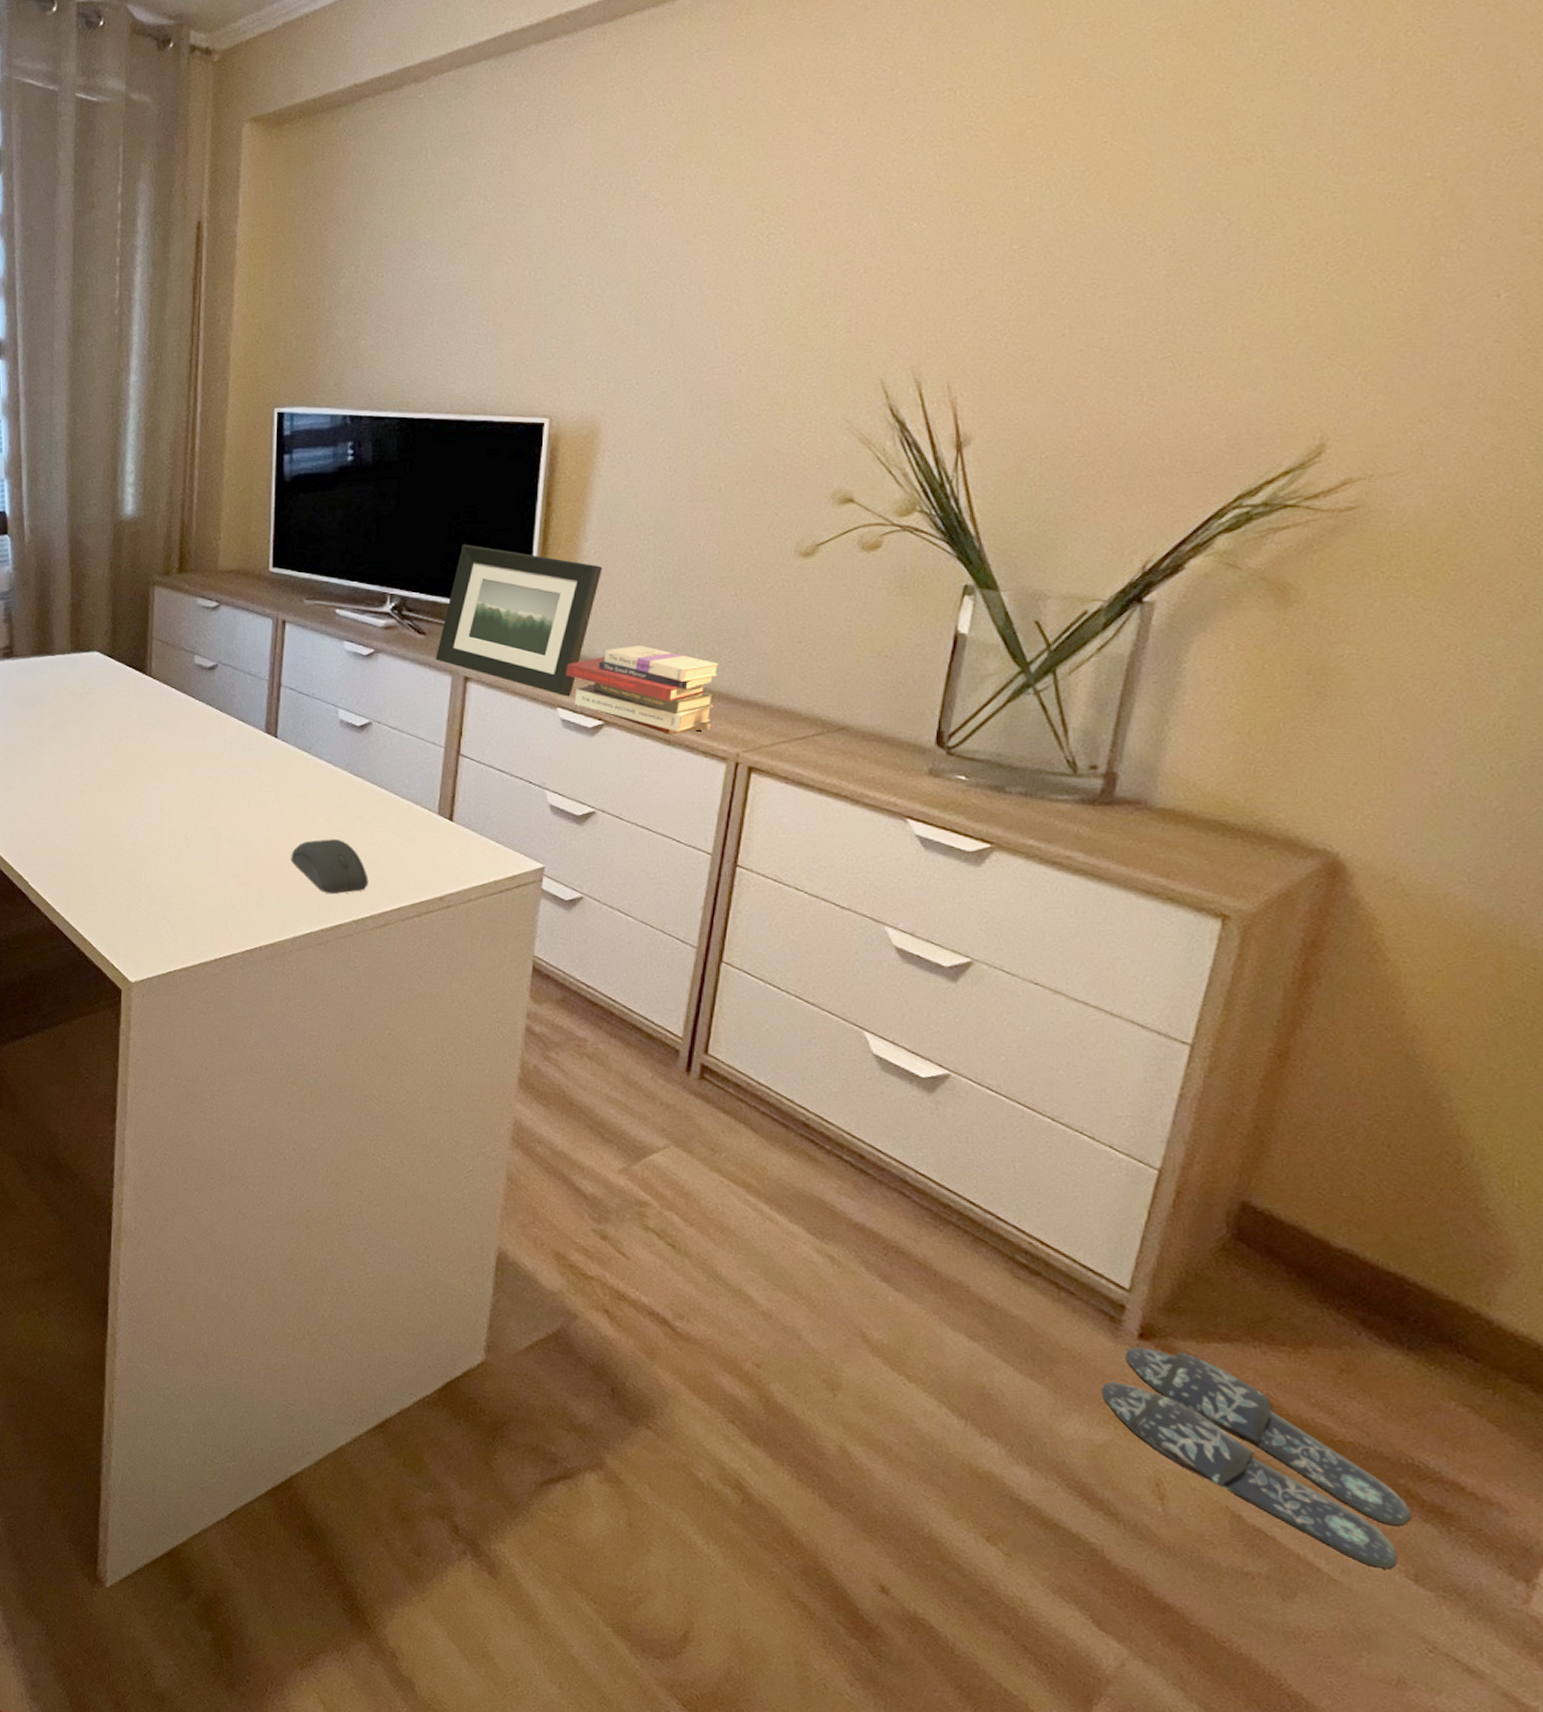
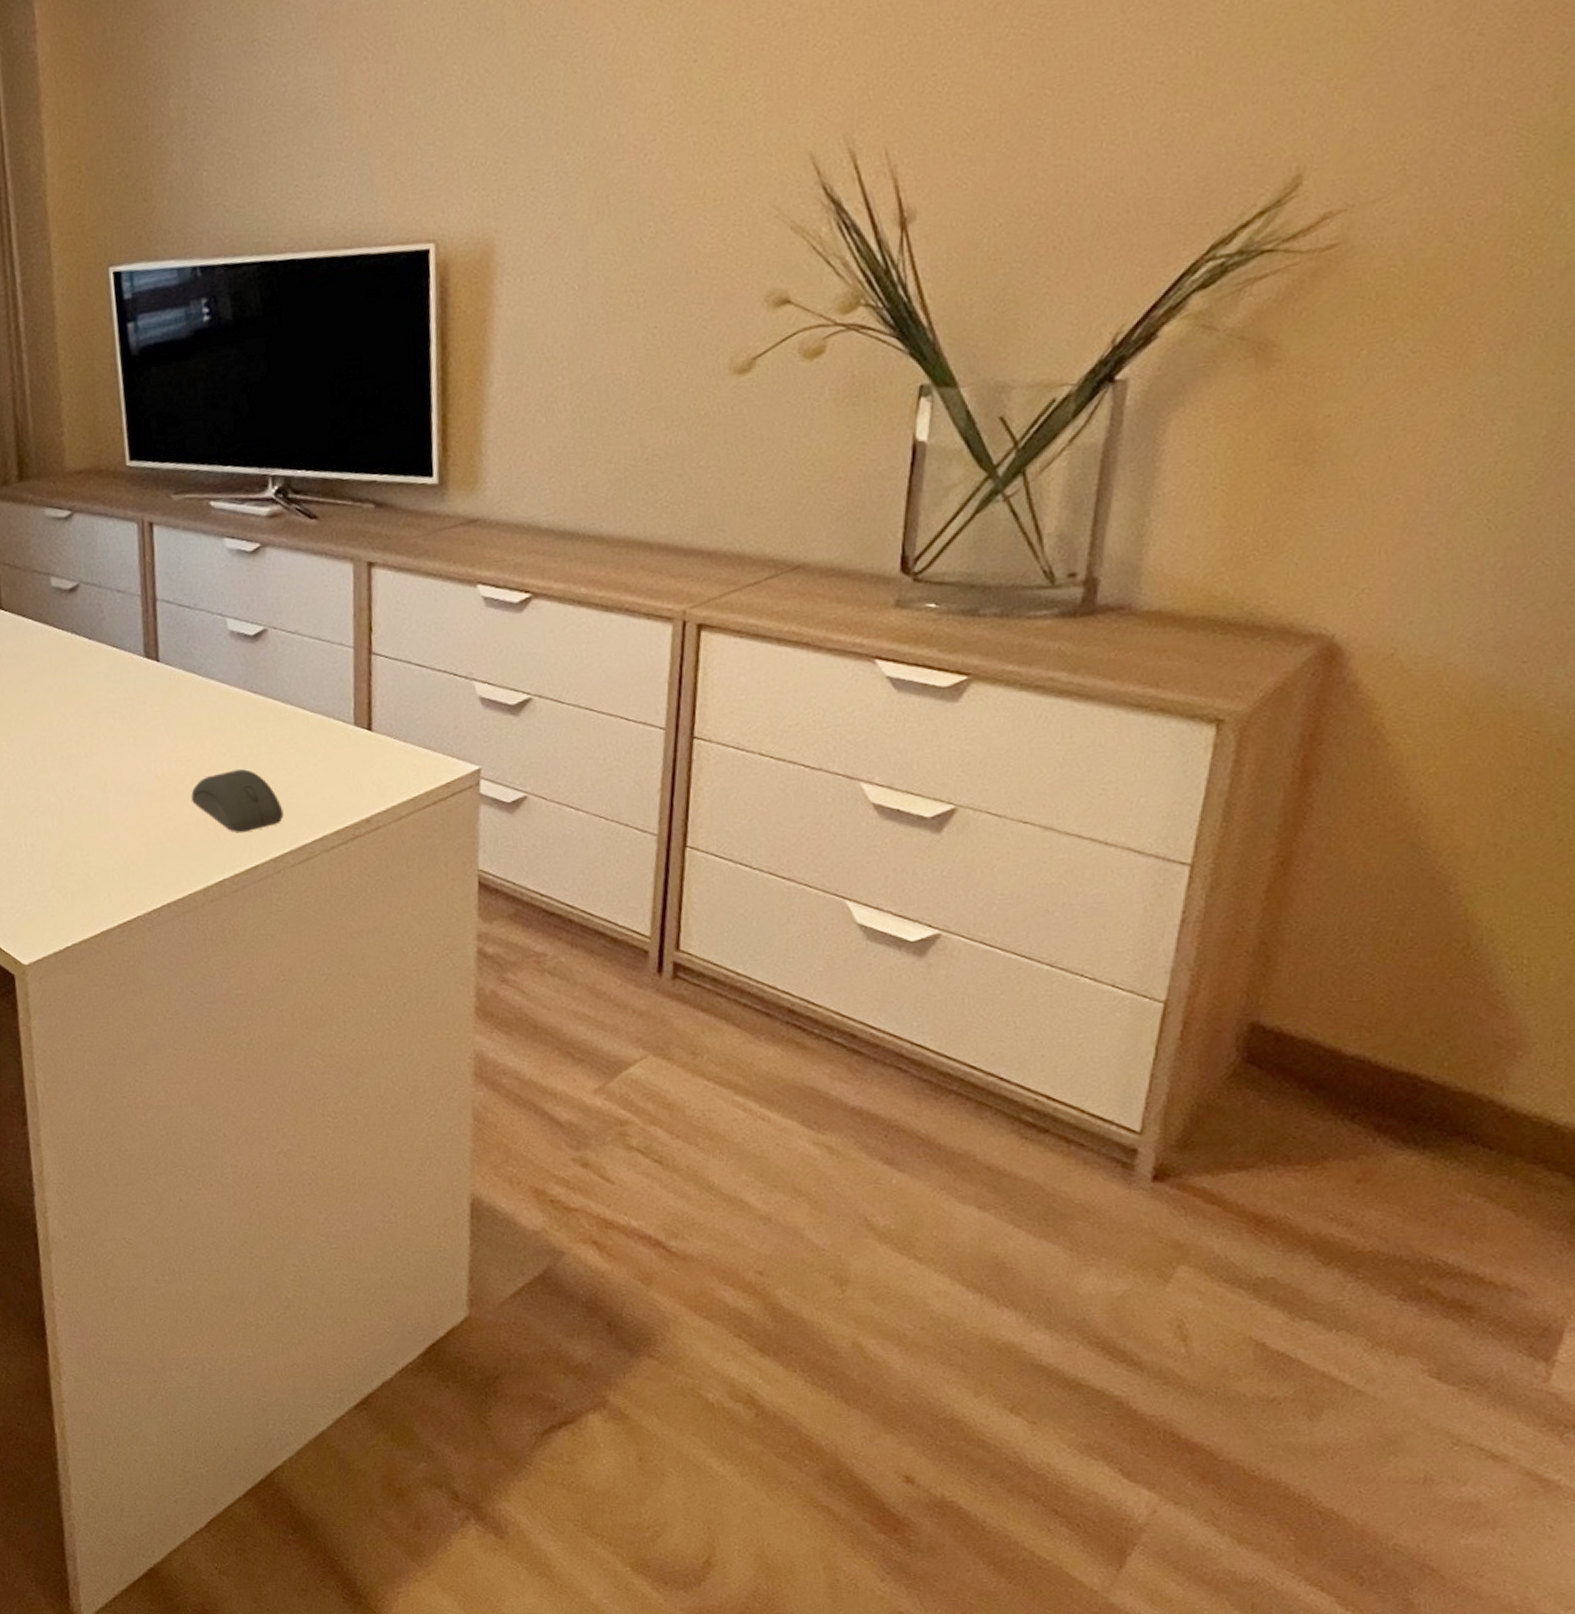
picture frame: present [435,544,603,697] -> none [332,405,514,571]
books: present [566,646,719,735] -> none [483,500,655,600]
slippers: present [1101,1346,1412,1569] -> none [1118,1187,1433,1372]

